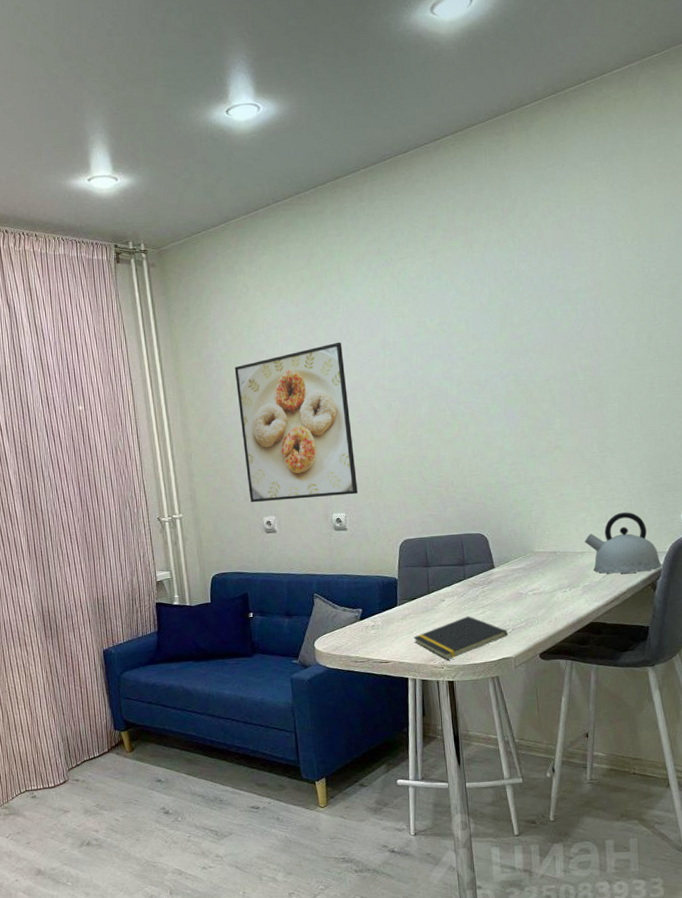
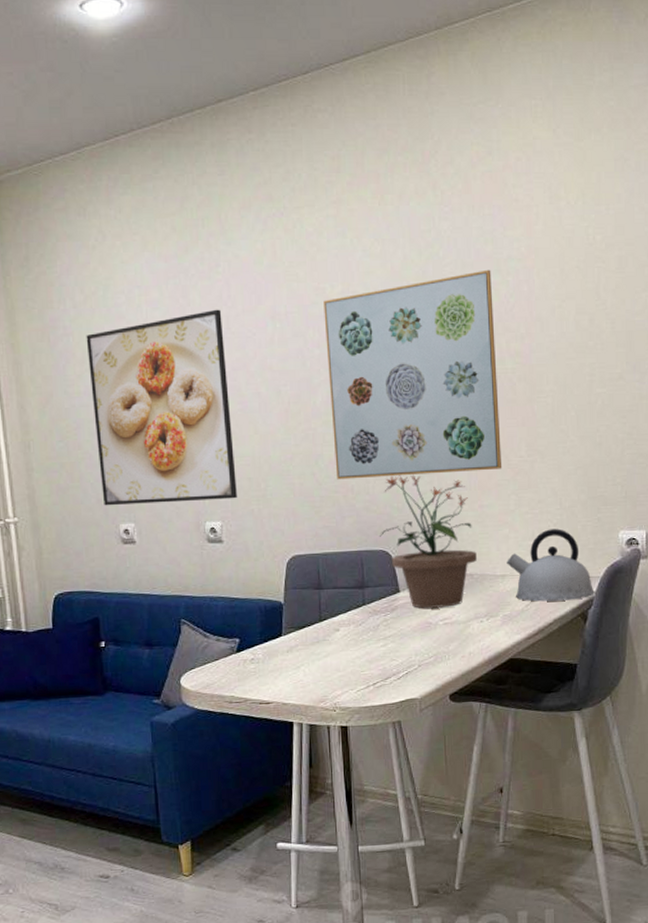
notepad: present [414,616,509,660] -> none [301,649,414,701]
wall art: none [424,300,578,476] -> present [323,269,502,480]
potted plant: none [475,470,559,581] -> present [379,475,477,608]

